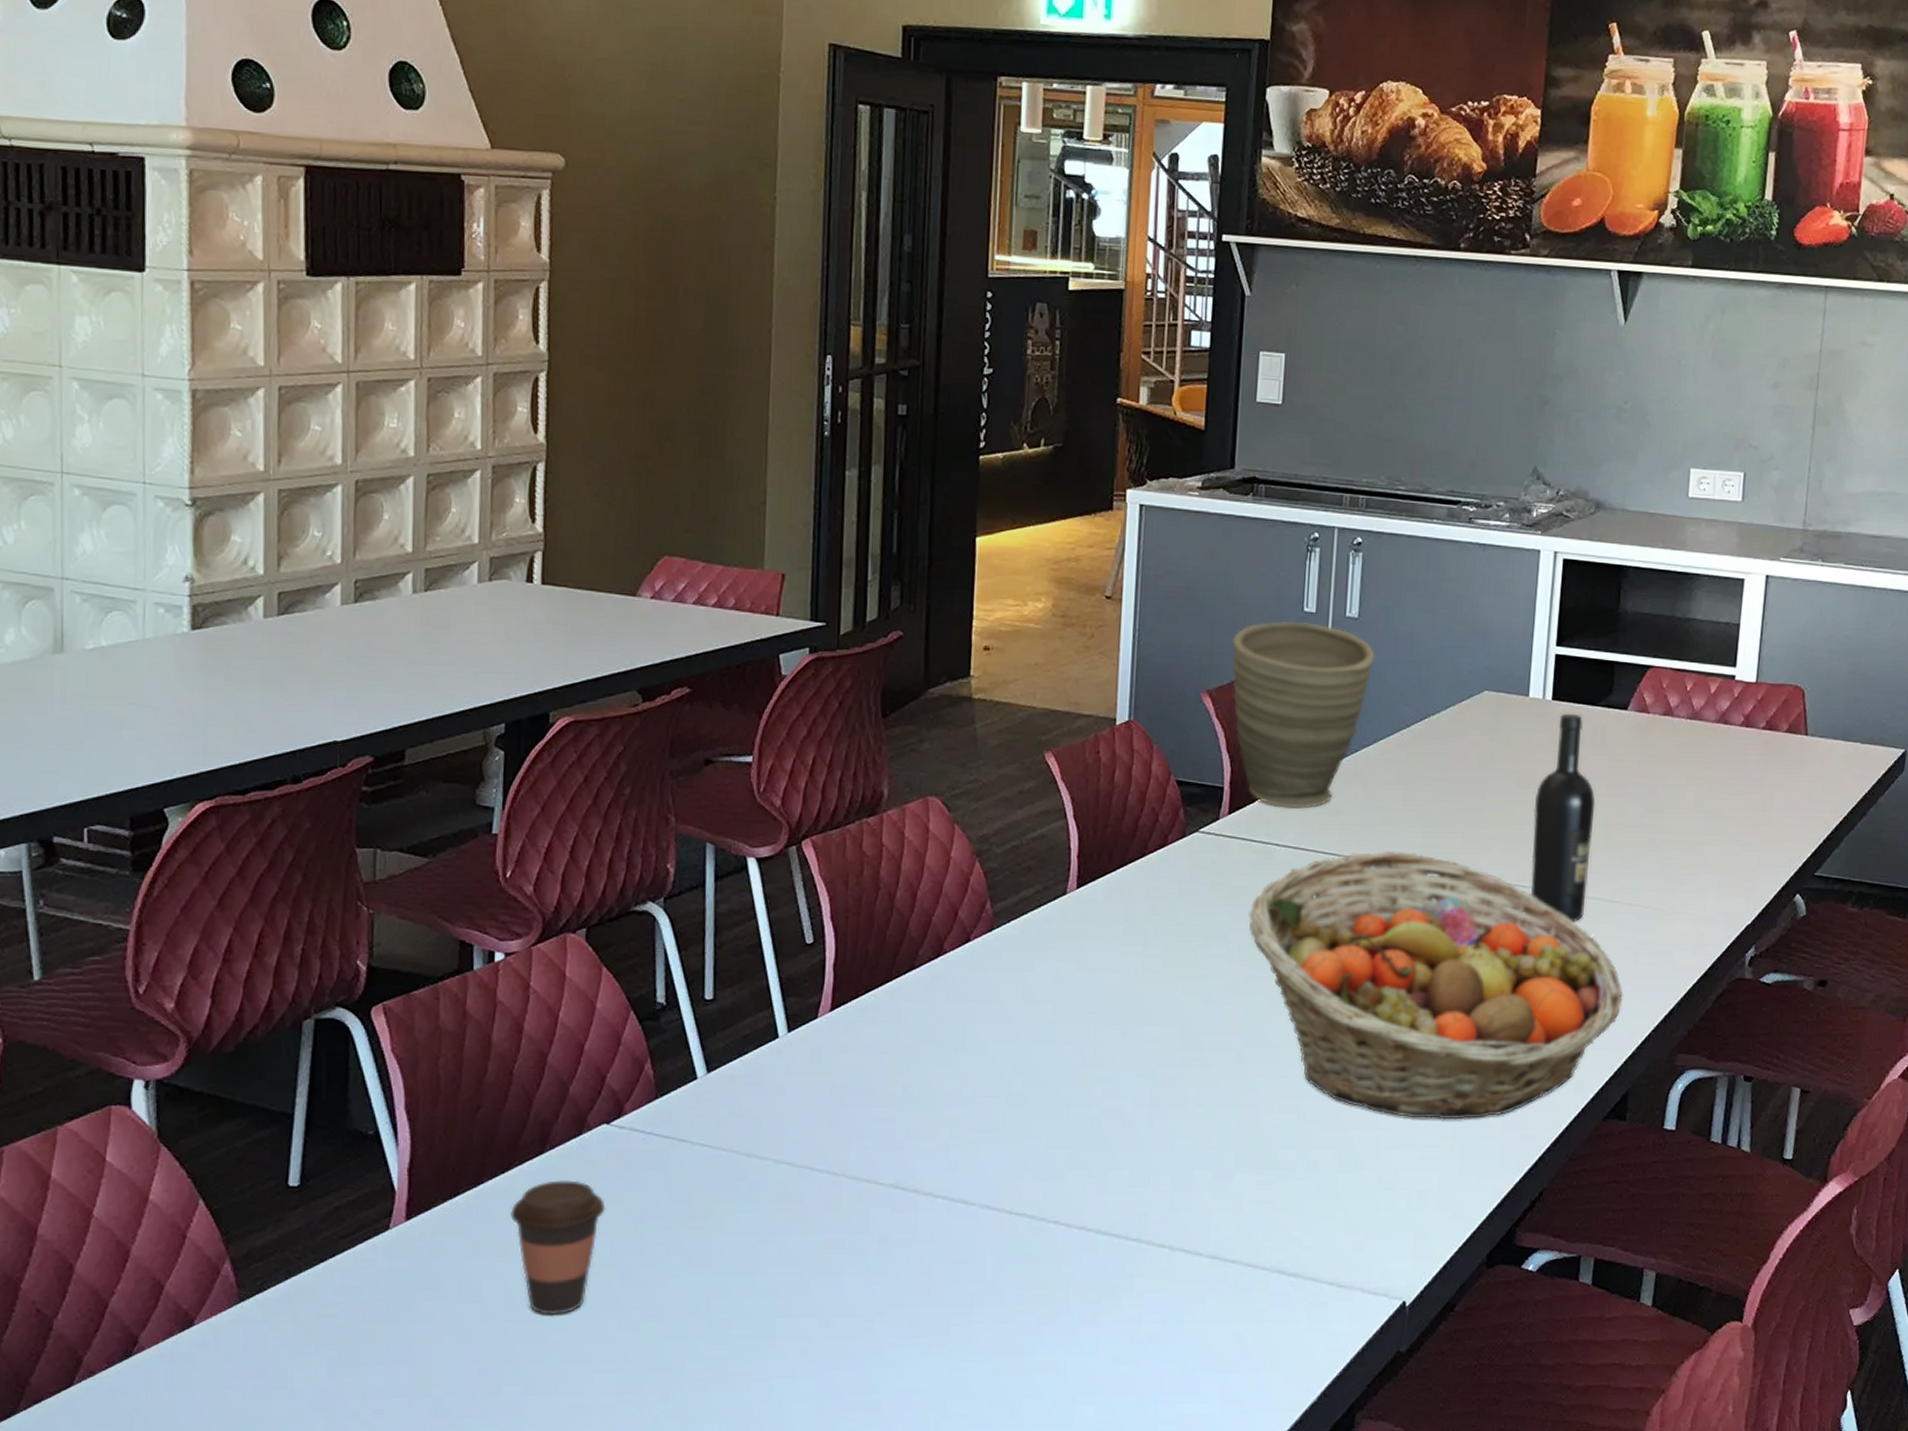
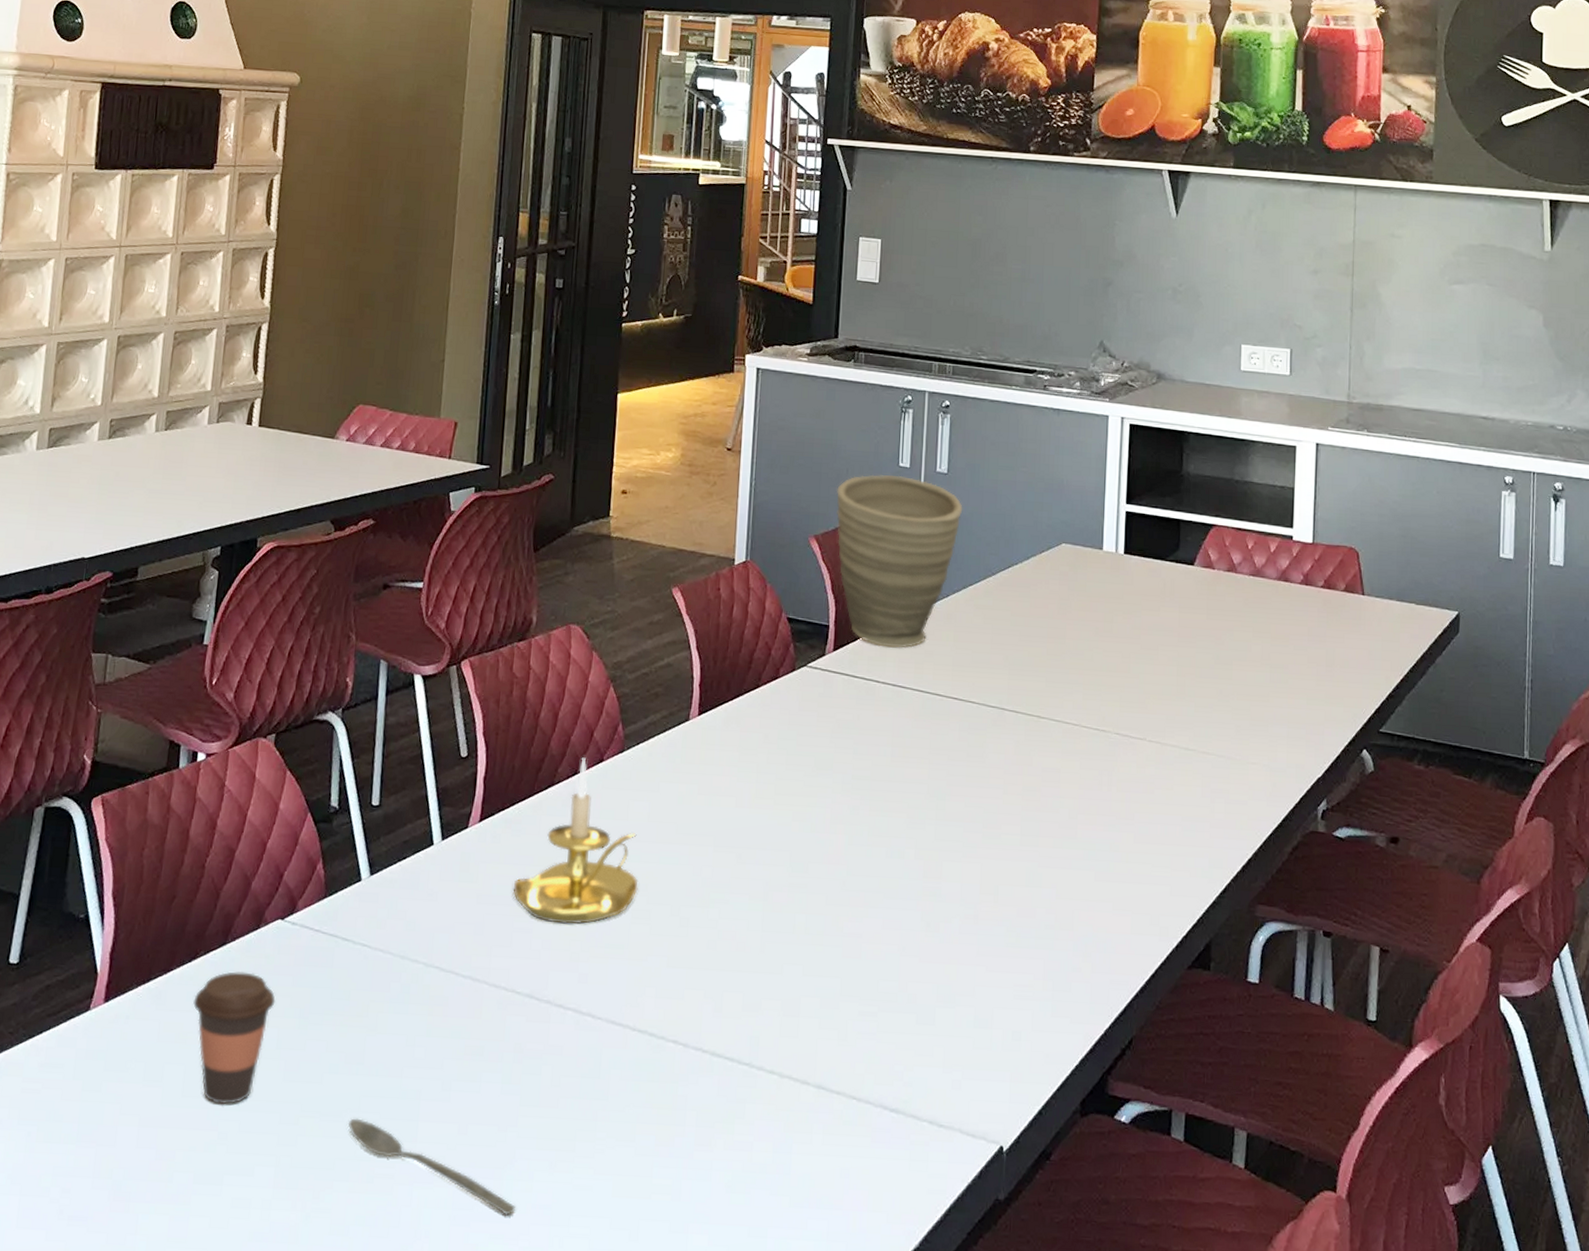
spoon: none [697,1319,887,1402] -> present [349,1118,516,1216]
candle holder: none [871,938,1013,1112] -> present [512,757,639,924]
fruit basket: present [1249,850,1623,1120] -> none [852,690,1202,960]
wine bottle: present [1531,713,1596,922] -> none [1110,566,1168,768]

